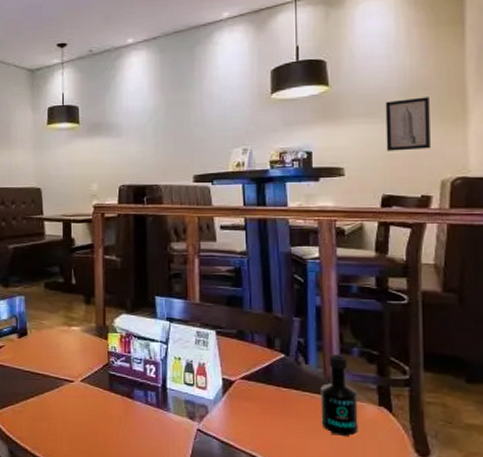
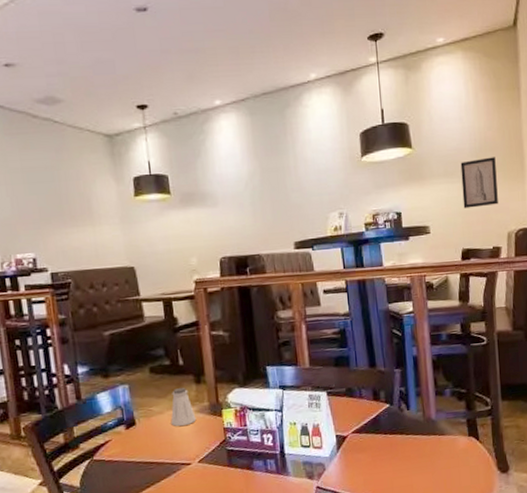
saltshaker: none [59,305,83,343] -> present [171,387,197,426]
bottle: present [320,354,358,437] -> none [421,397,454,469]

